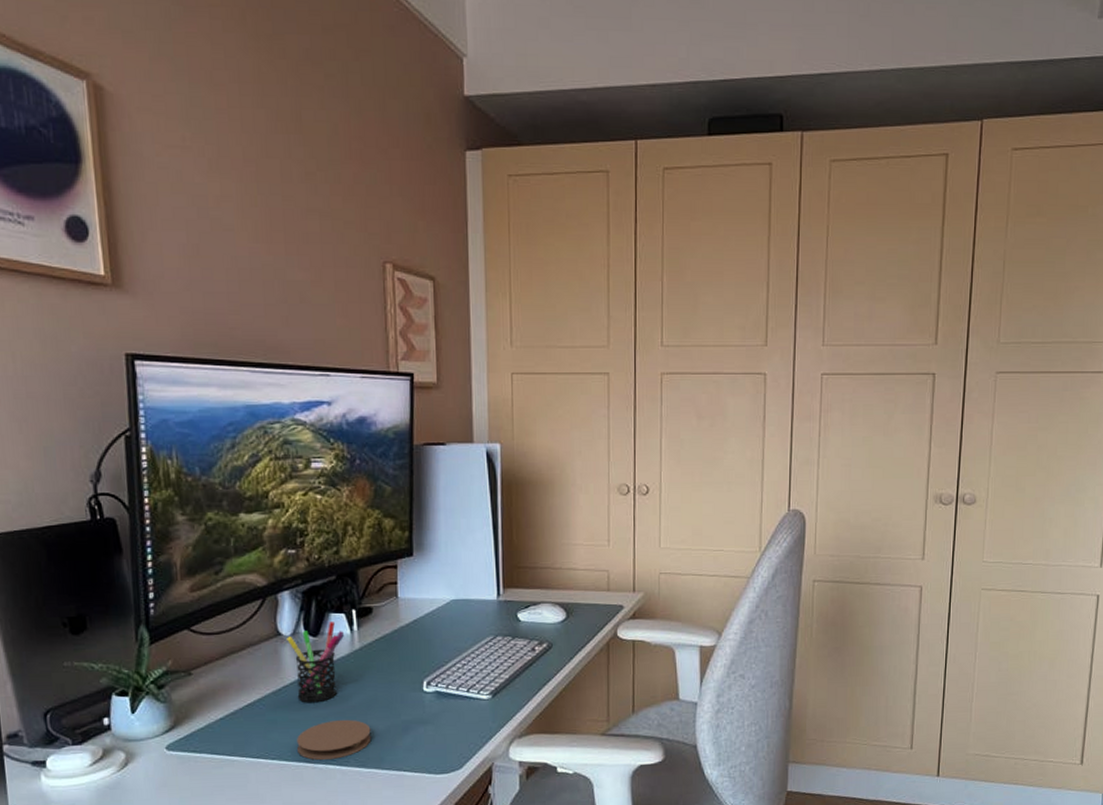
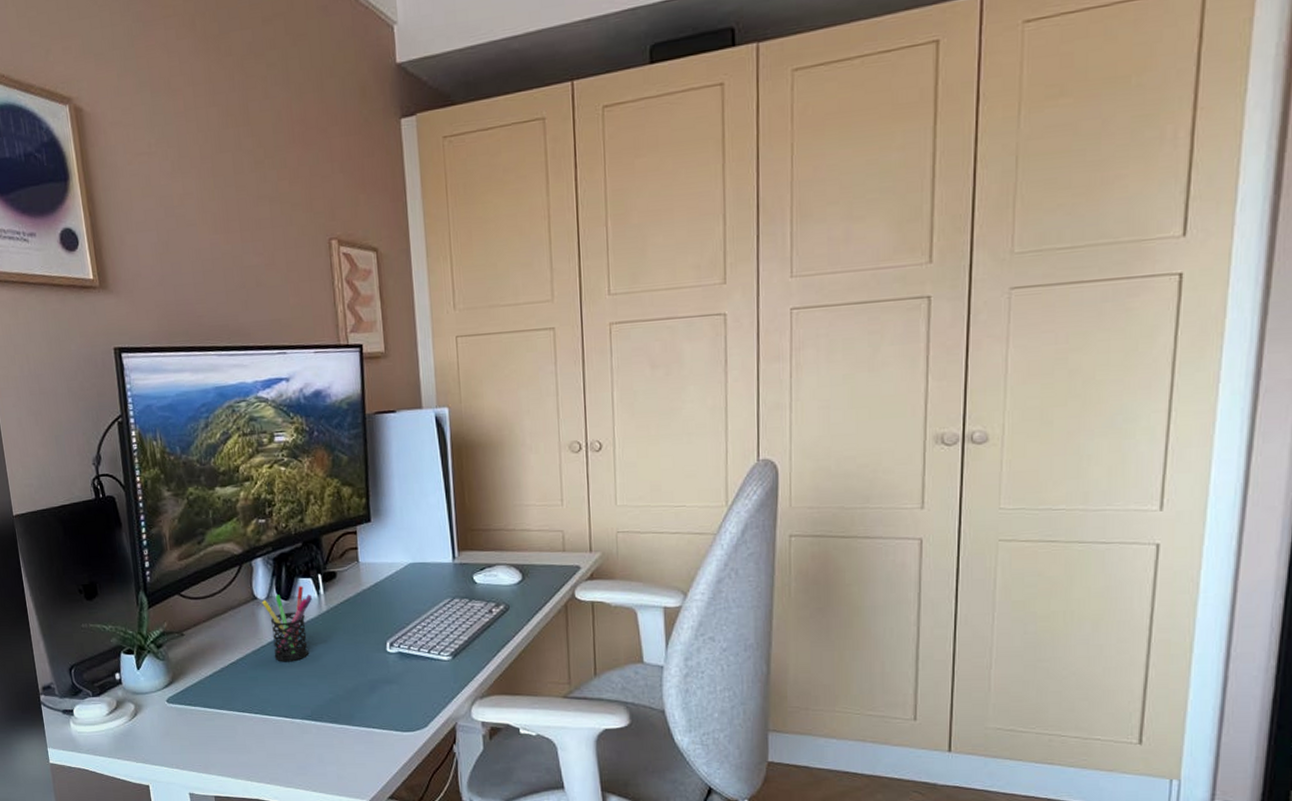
coaster: present [296,719,371,760] -> none [276,677,342,715]

